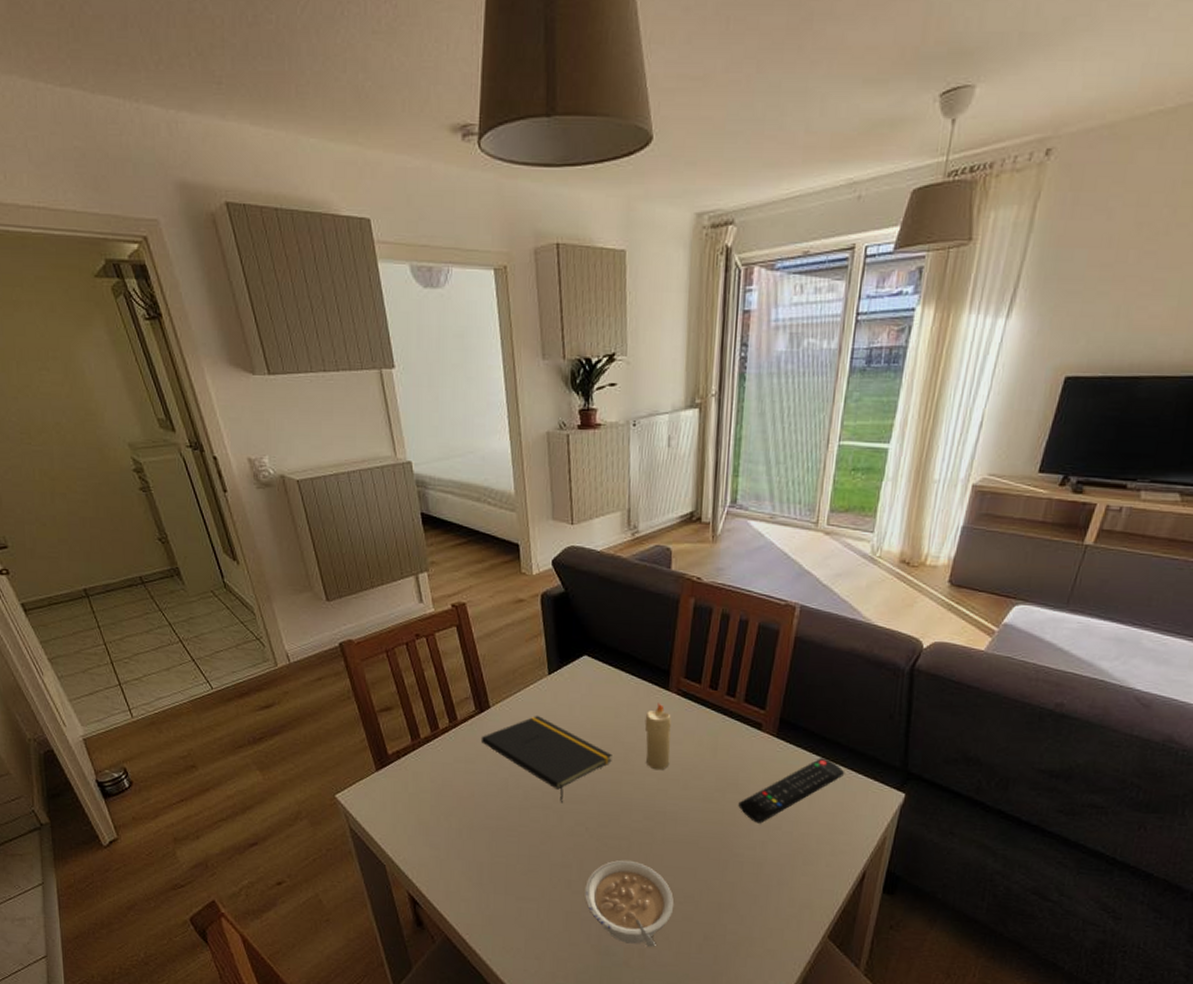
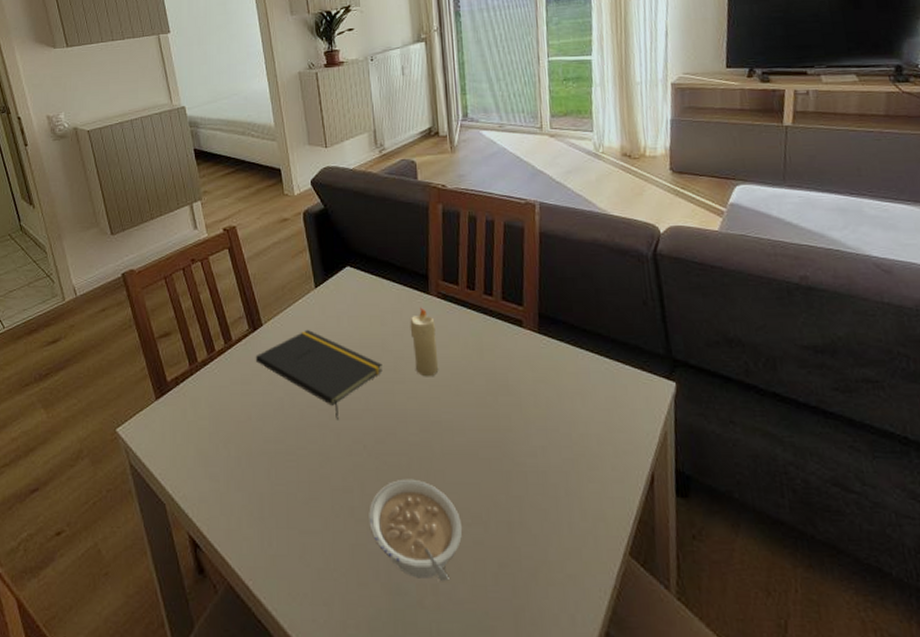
remote control: present [738,758,845,824] -> none [512,351,612,427]

